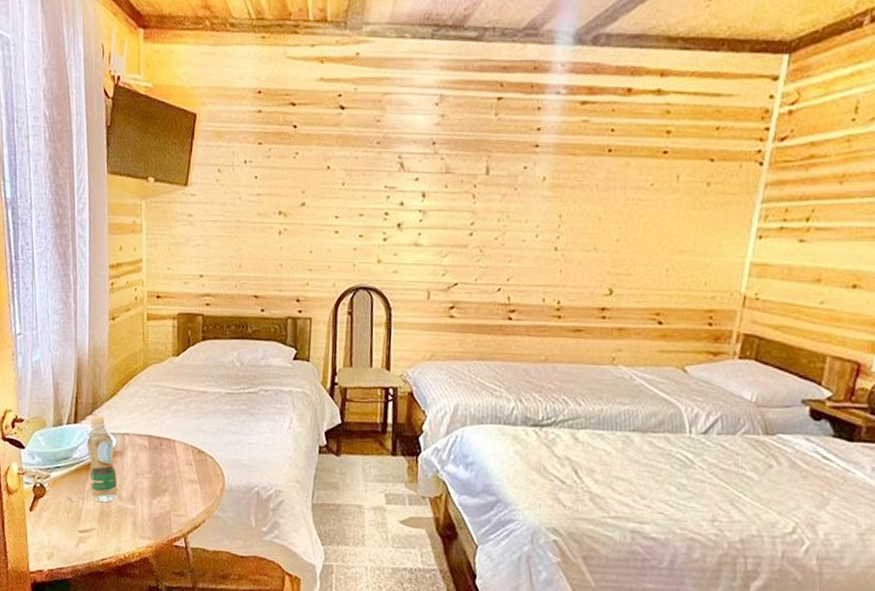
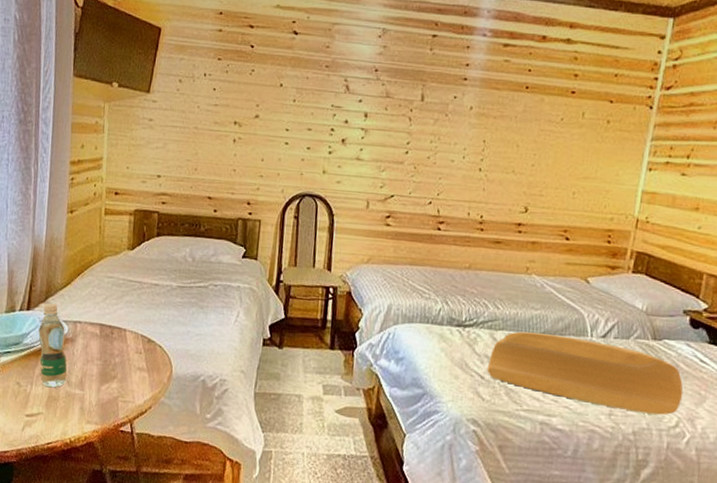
towel: none [568,430,802,520] -> present [487,331,684,415]

